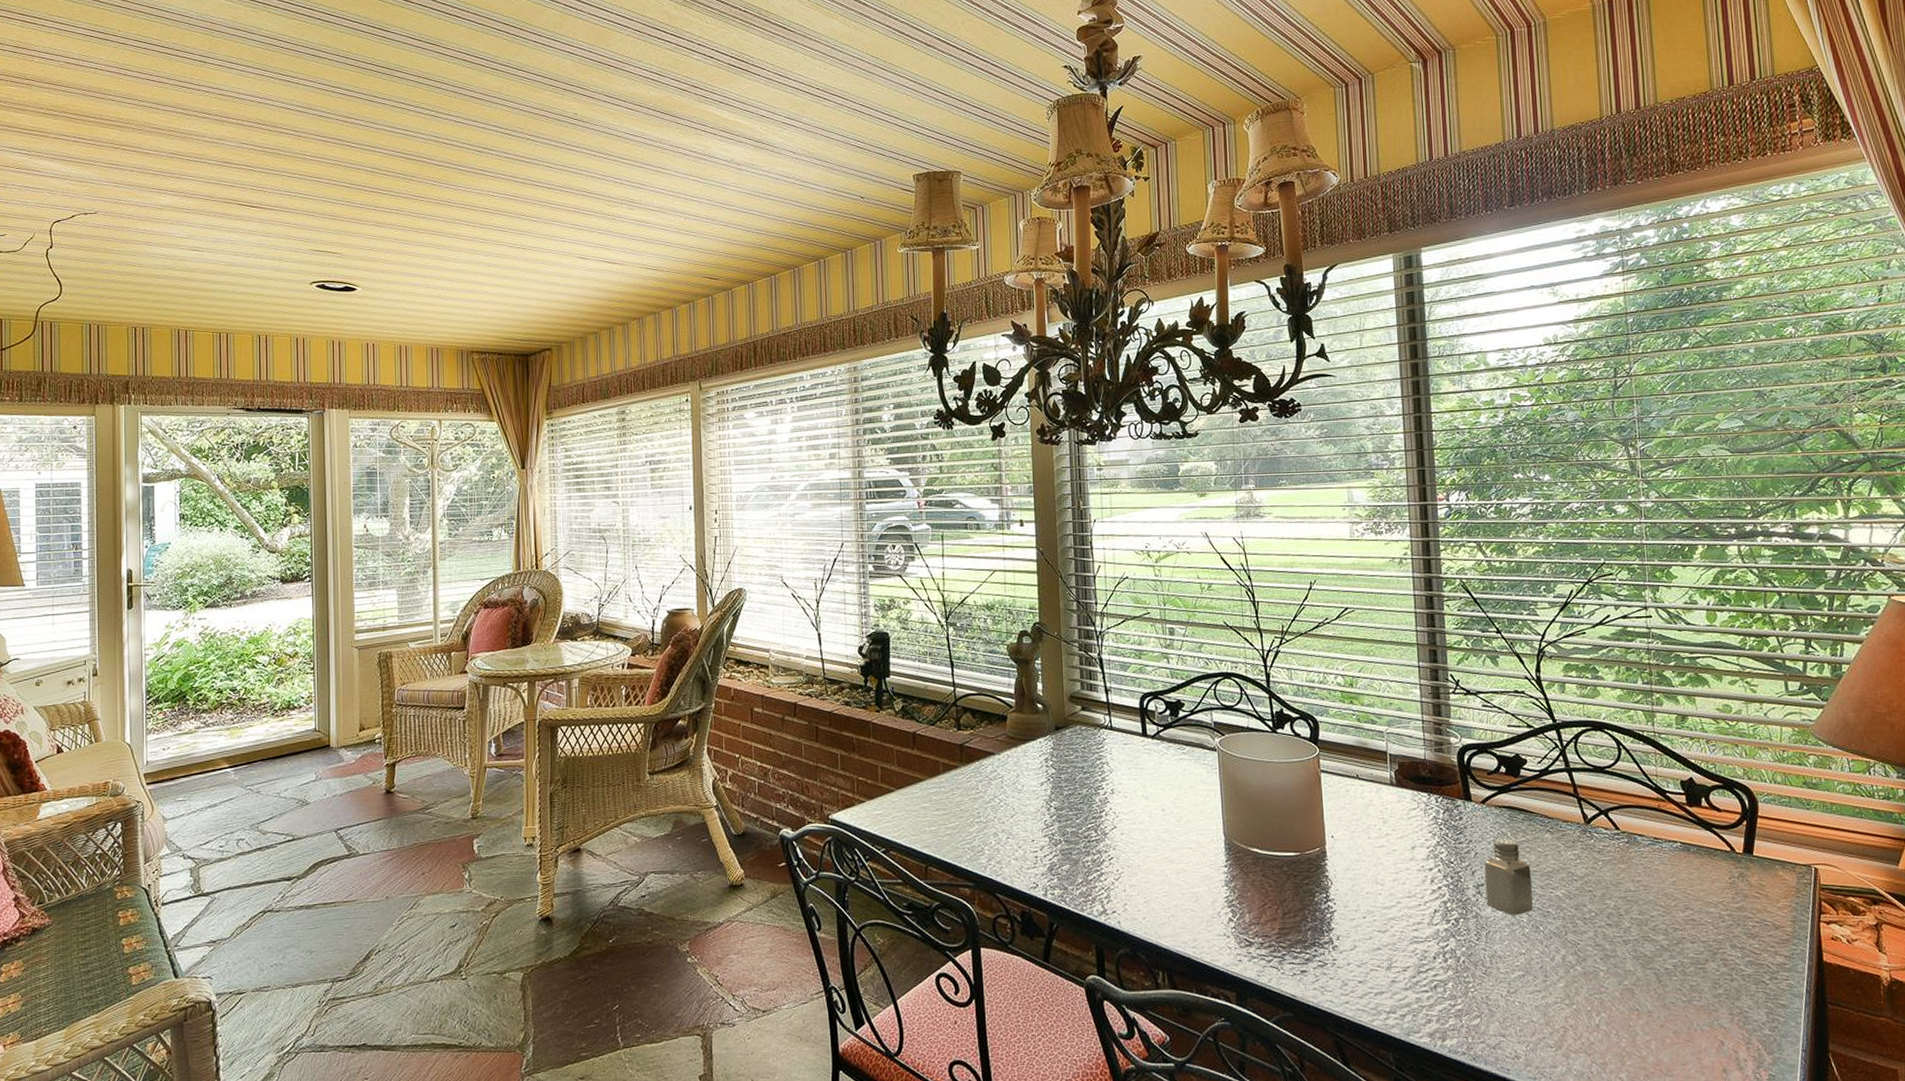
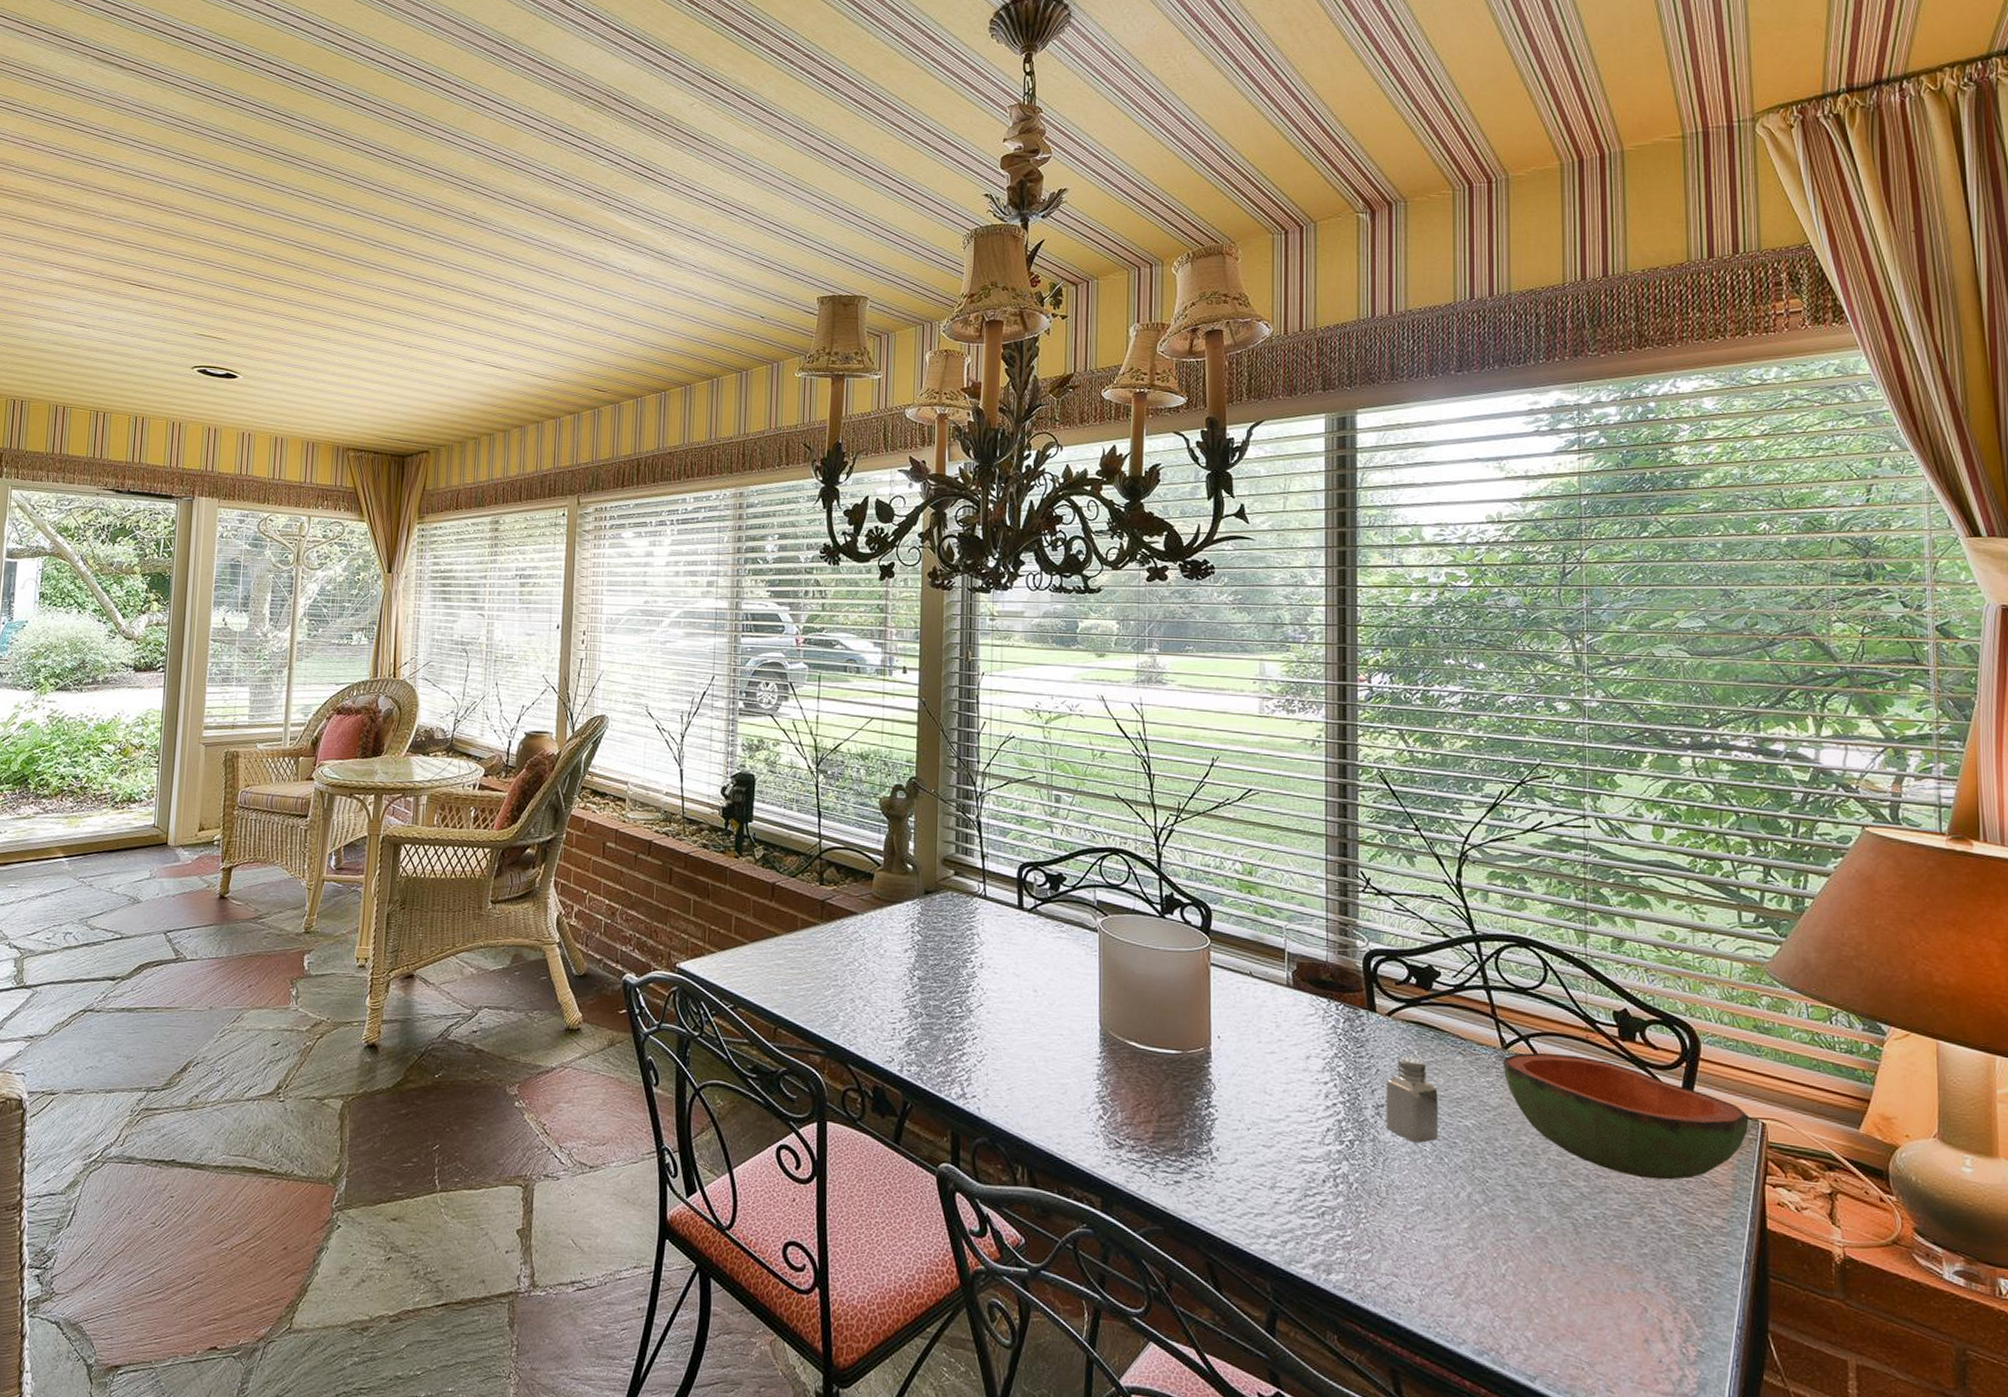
bowl: none [1586,823,1804,928] -> present [1502,1052,1749,1180]

